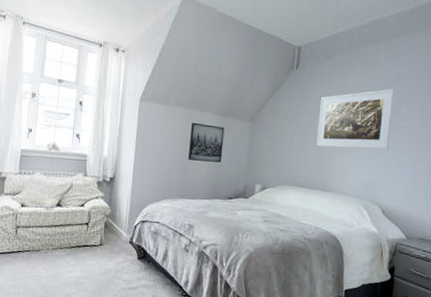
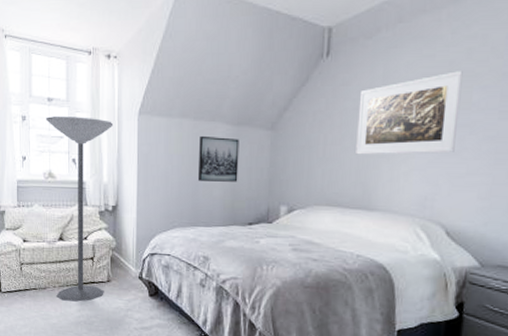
floor lamp: none [49,95,117,264] -> present [45,116,114,302]

